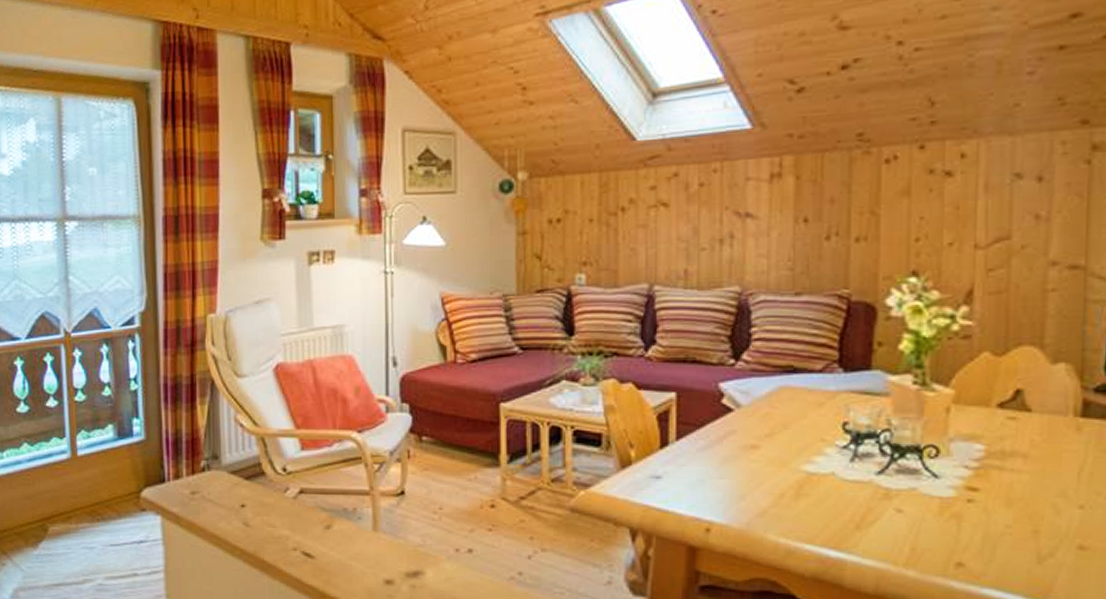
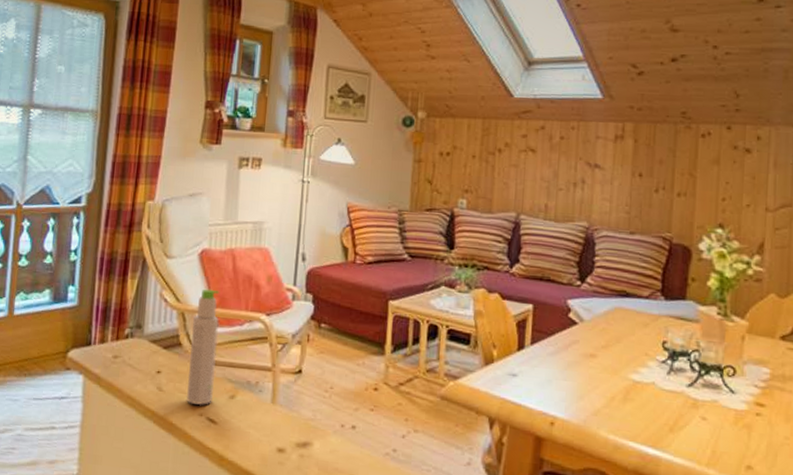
bottle: none [274,408,306,540] -> present [186,289,220,406]

